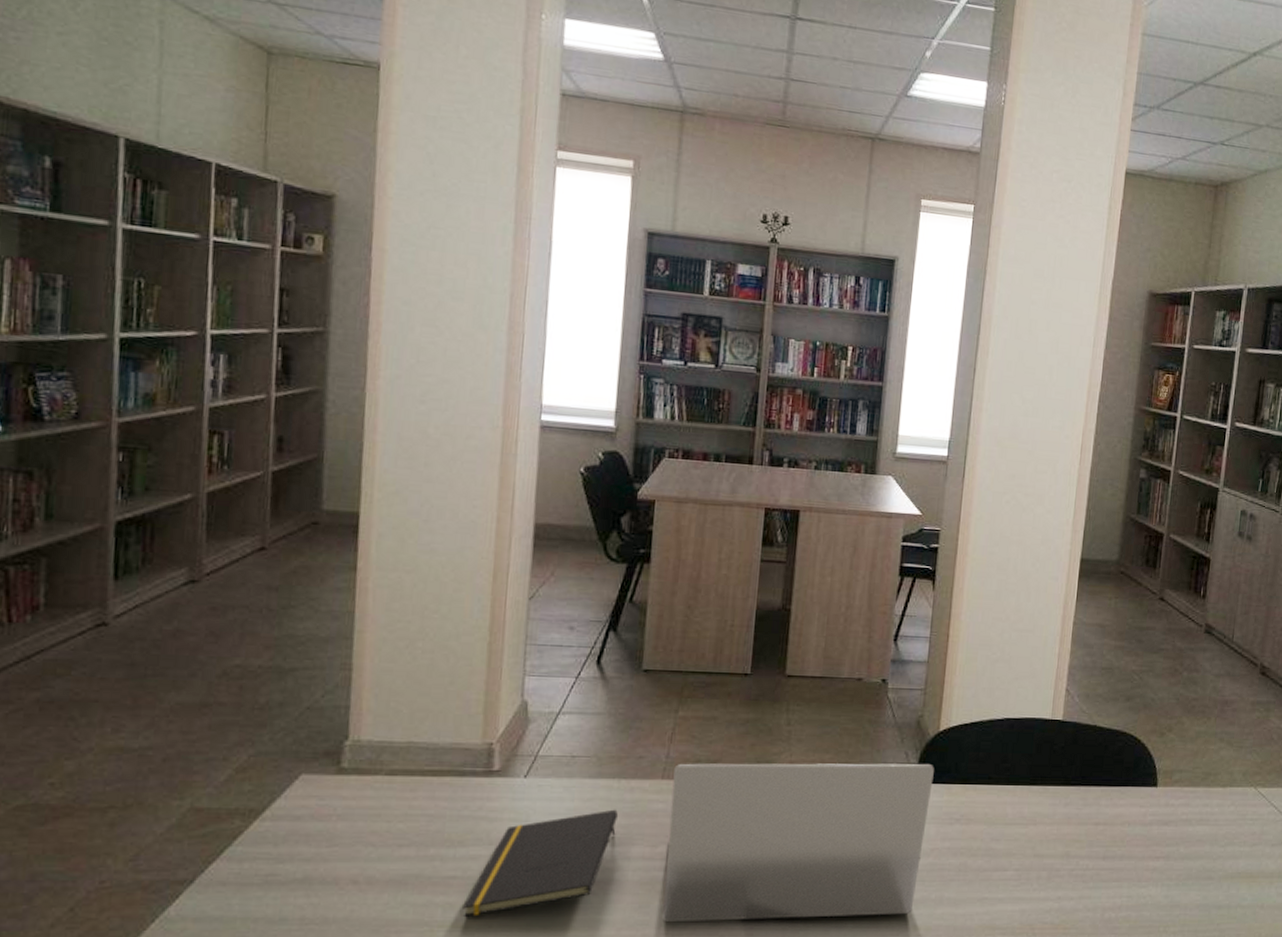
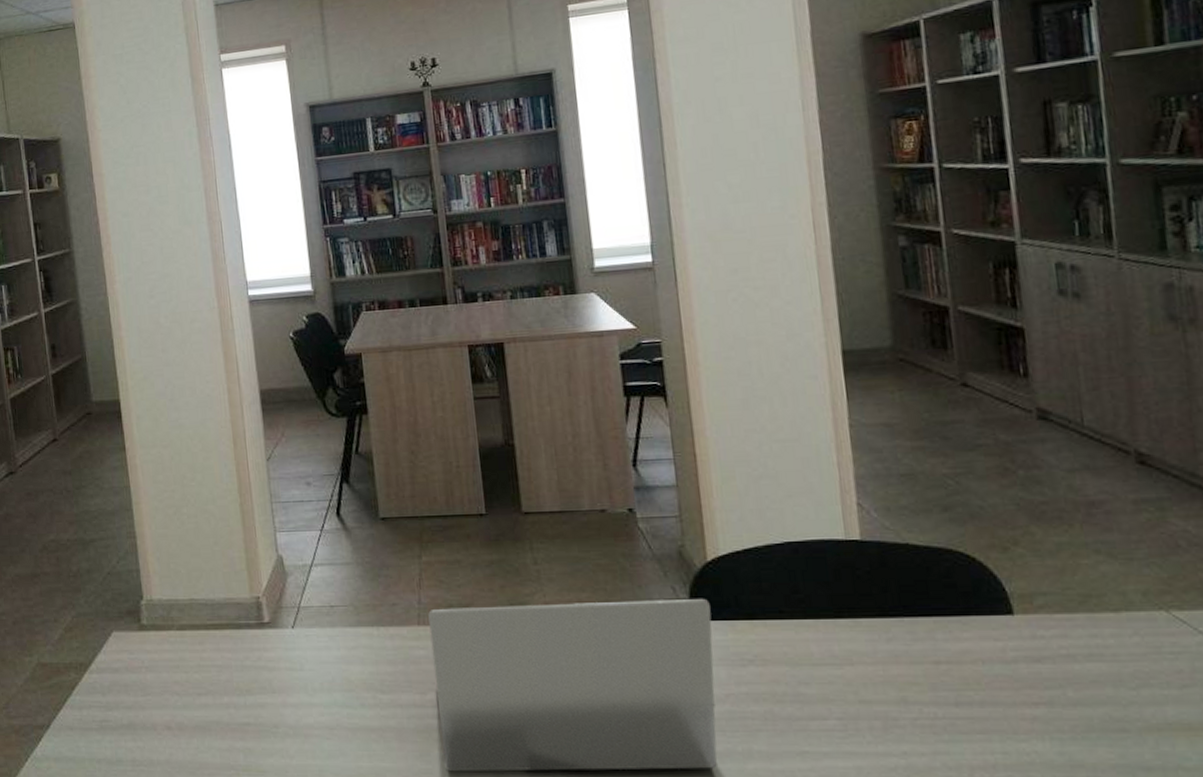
notepad: present [463,809,618,917] -> none [260,657,384,762]

